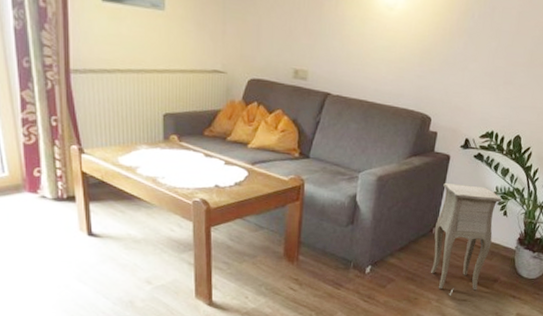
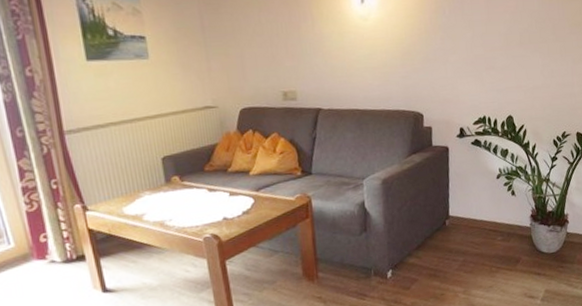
side table: present [431,183,501,296] -> none [447,171,507,285]

